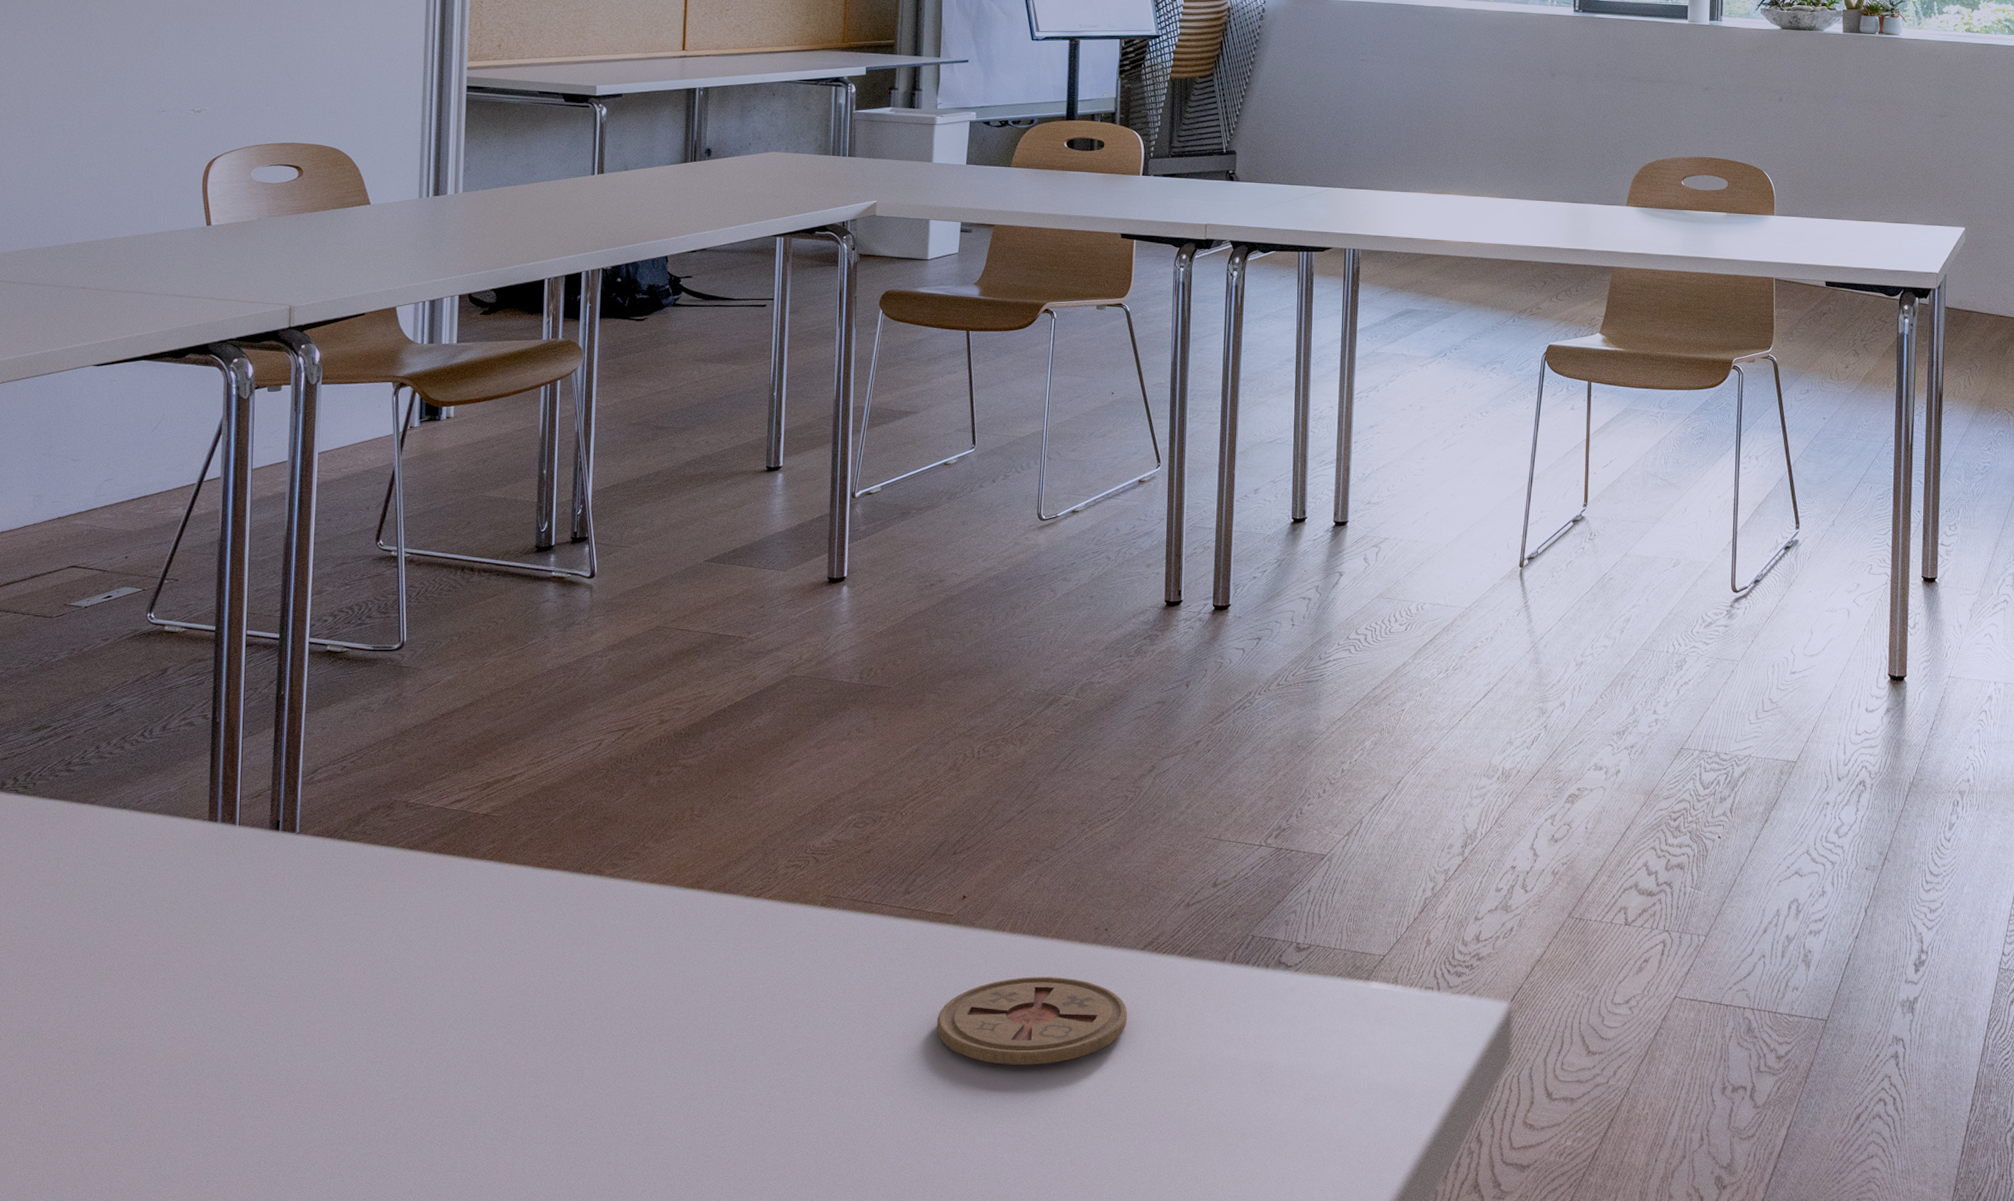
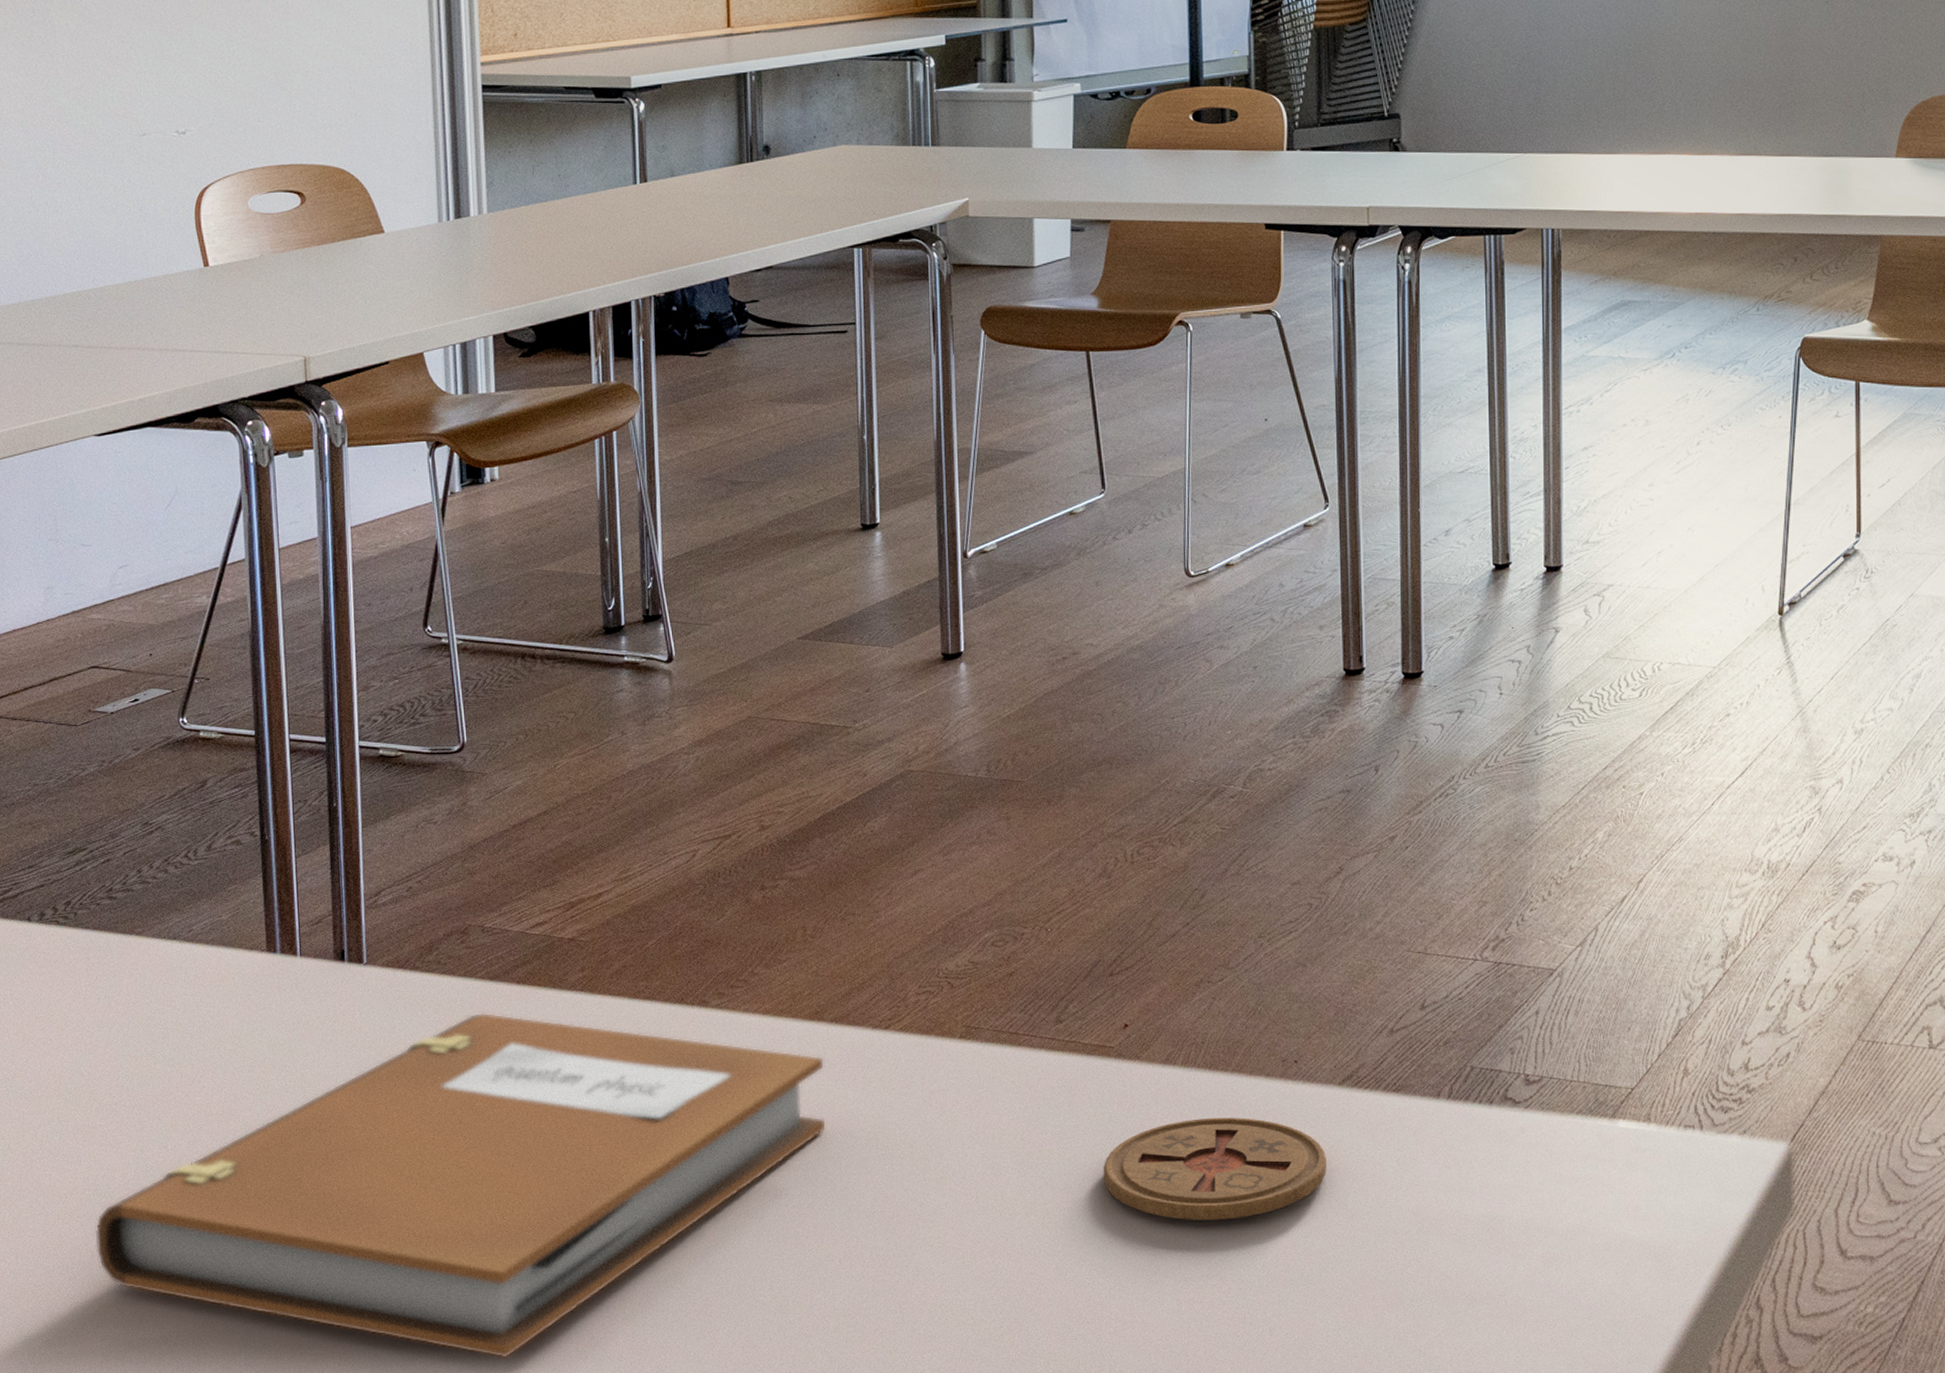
notebook: none [24,877,702,1185] -> present [95,1012,827,1358]

